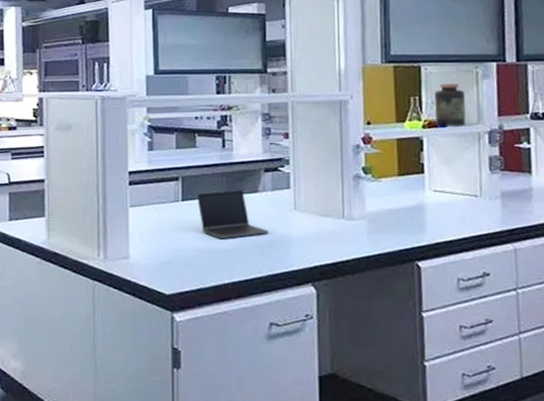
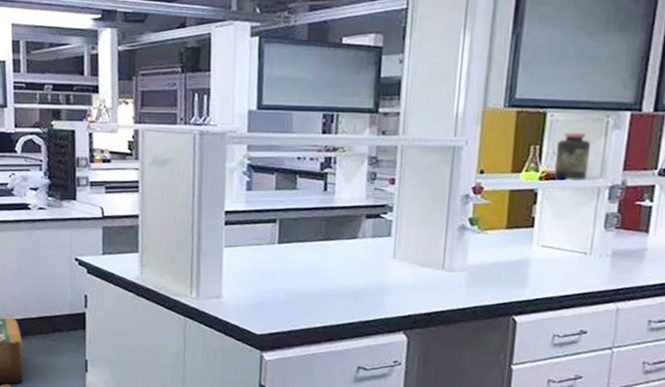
laptop computer: present [196,190,269,239] -> none [293,235,365,284]

